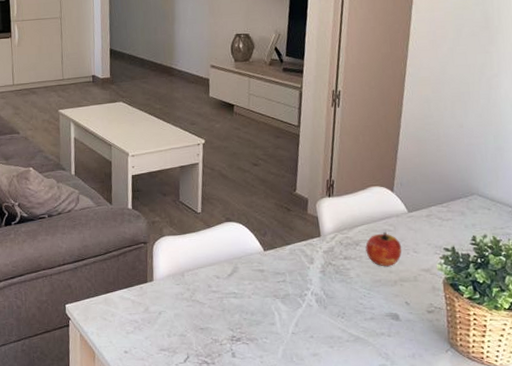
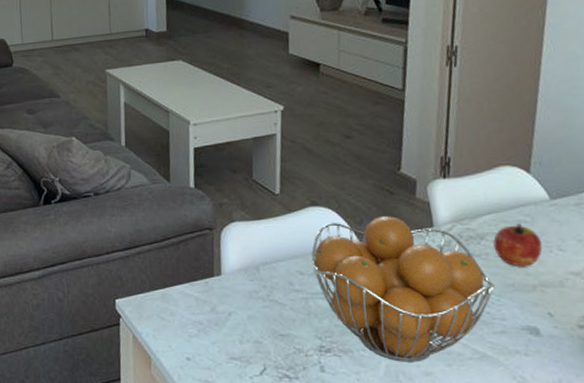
fruit basket: none [225,228,366,346] -> present [311,215,495,362]

